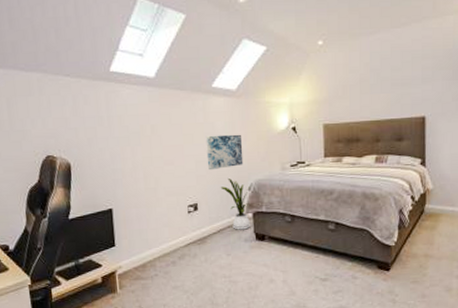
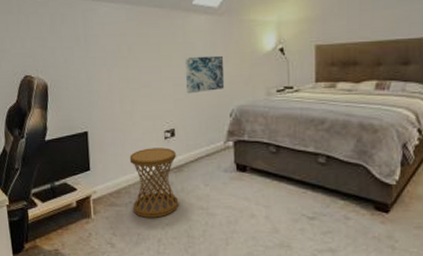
side table: none [154,221,203,289] -> present [129,148,179,218]
house plant: present [220,179,250,230] -> none [199,103,231,159]

